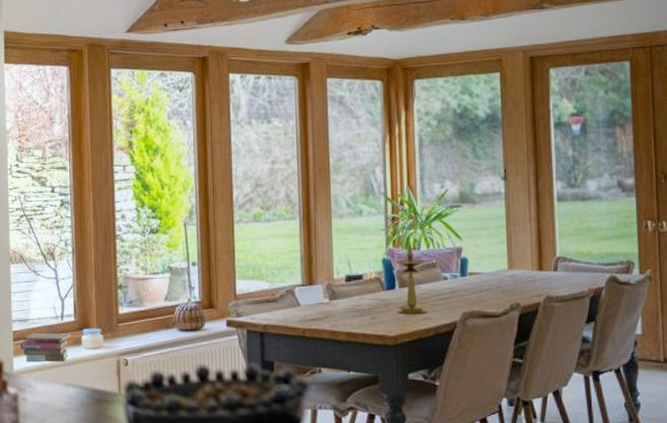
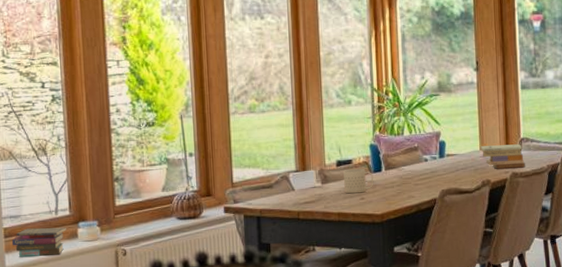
mug: none [353,284,387,312] -> present [343,168,374,194]
candlestick: present [396,244,428,314] -> none [382,130,411,194]
books: none [508,264,562,291] -> present [480,144,525,169]

